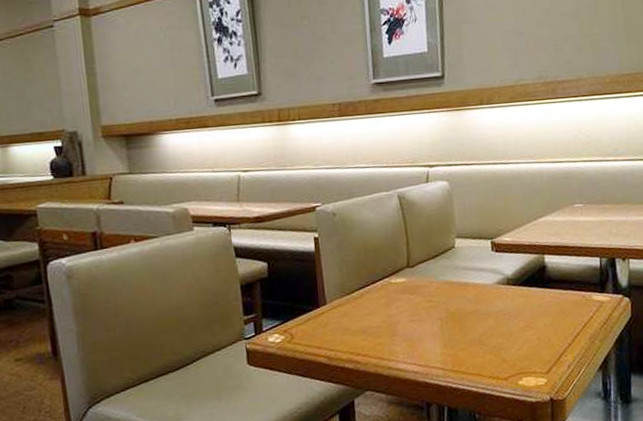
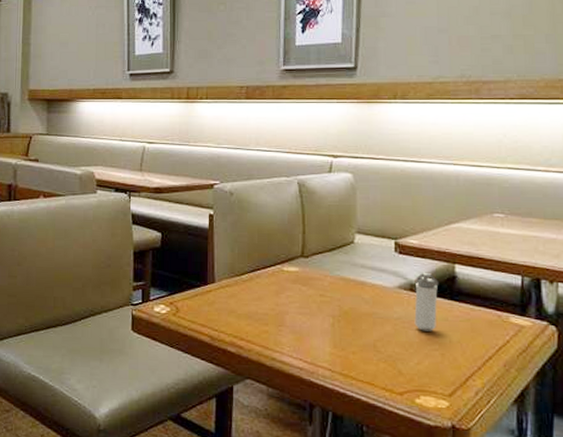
shaker: none [511,265,532,320] -> present [414,272,439,331]

